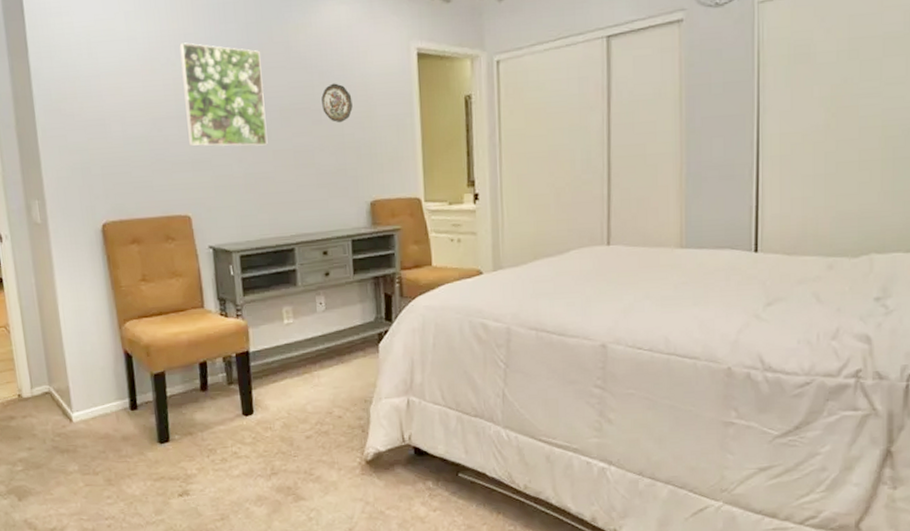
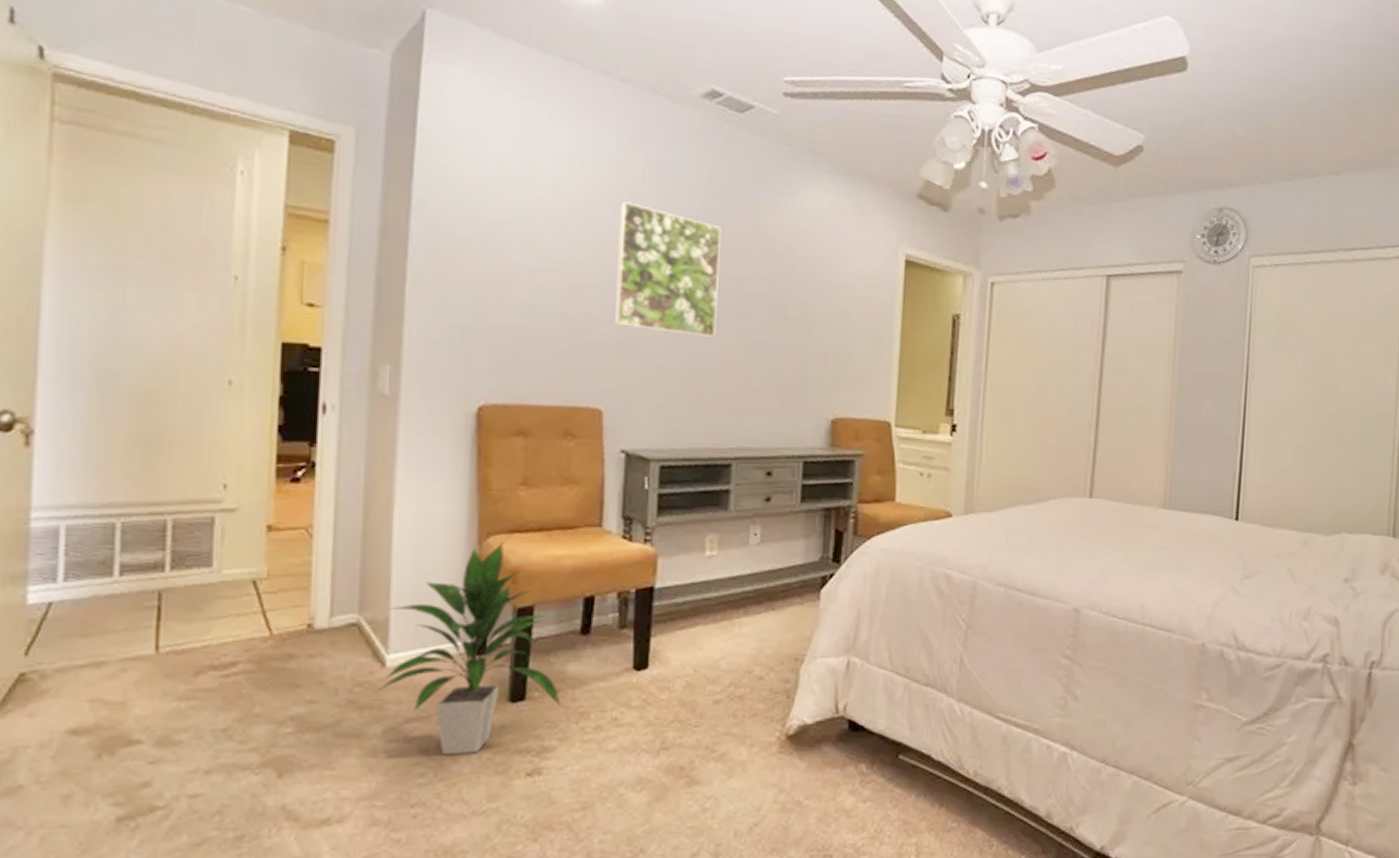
indoor plant: none [68,326,195,483] -> present [374,542,561,756]
decorative plate: present [321,83,353,123] -> none [788,278,825,324]

